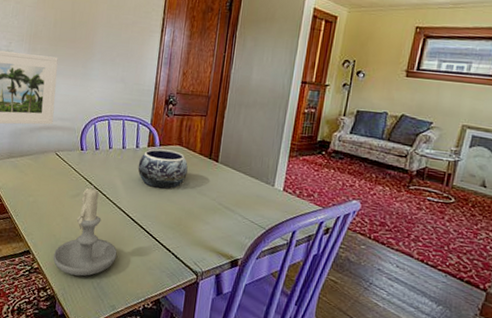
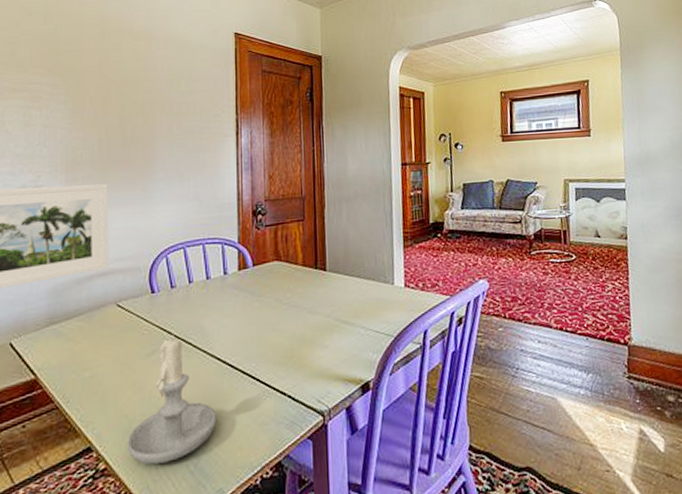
decorative bowl: present [138,148,188,189] -> none [229,268,292,319]

